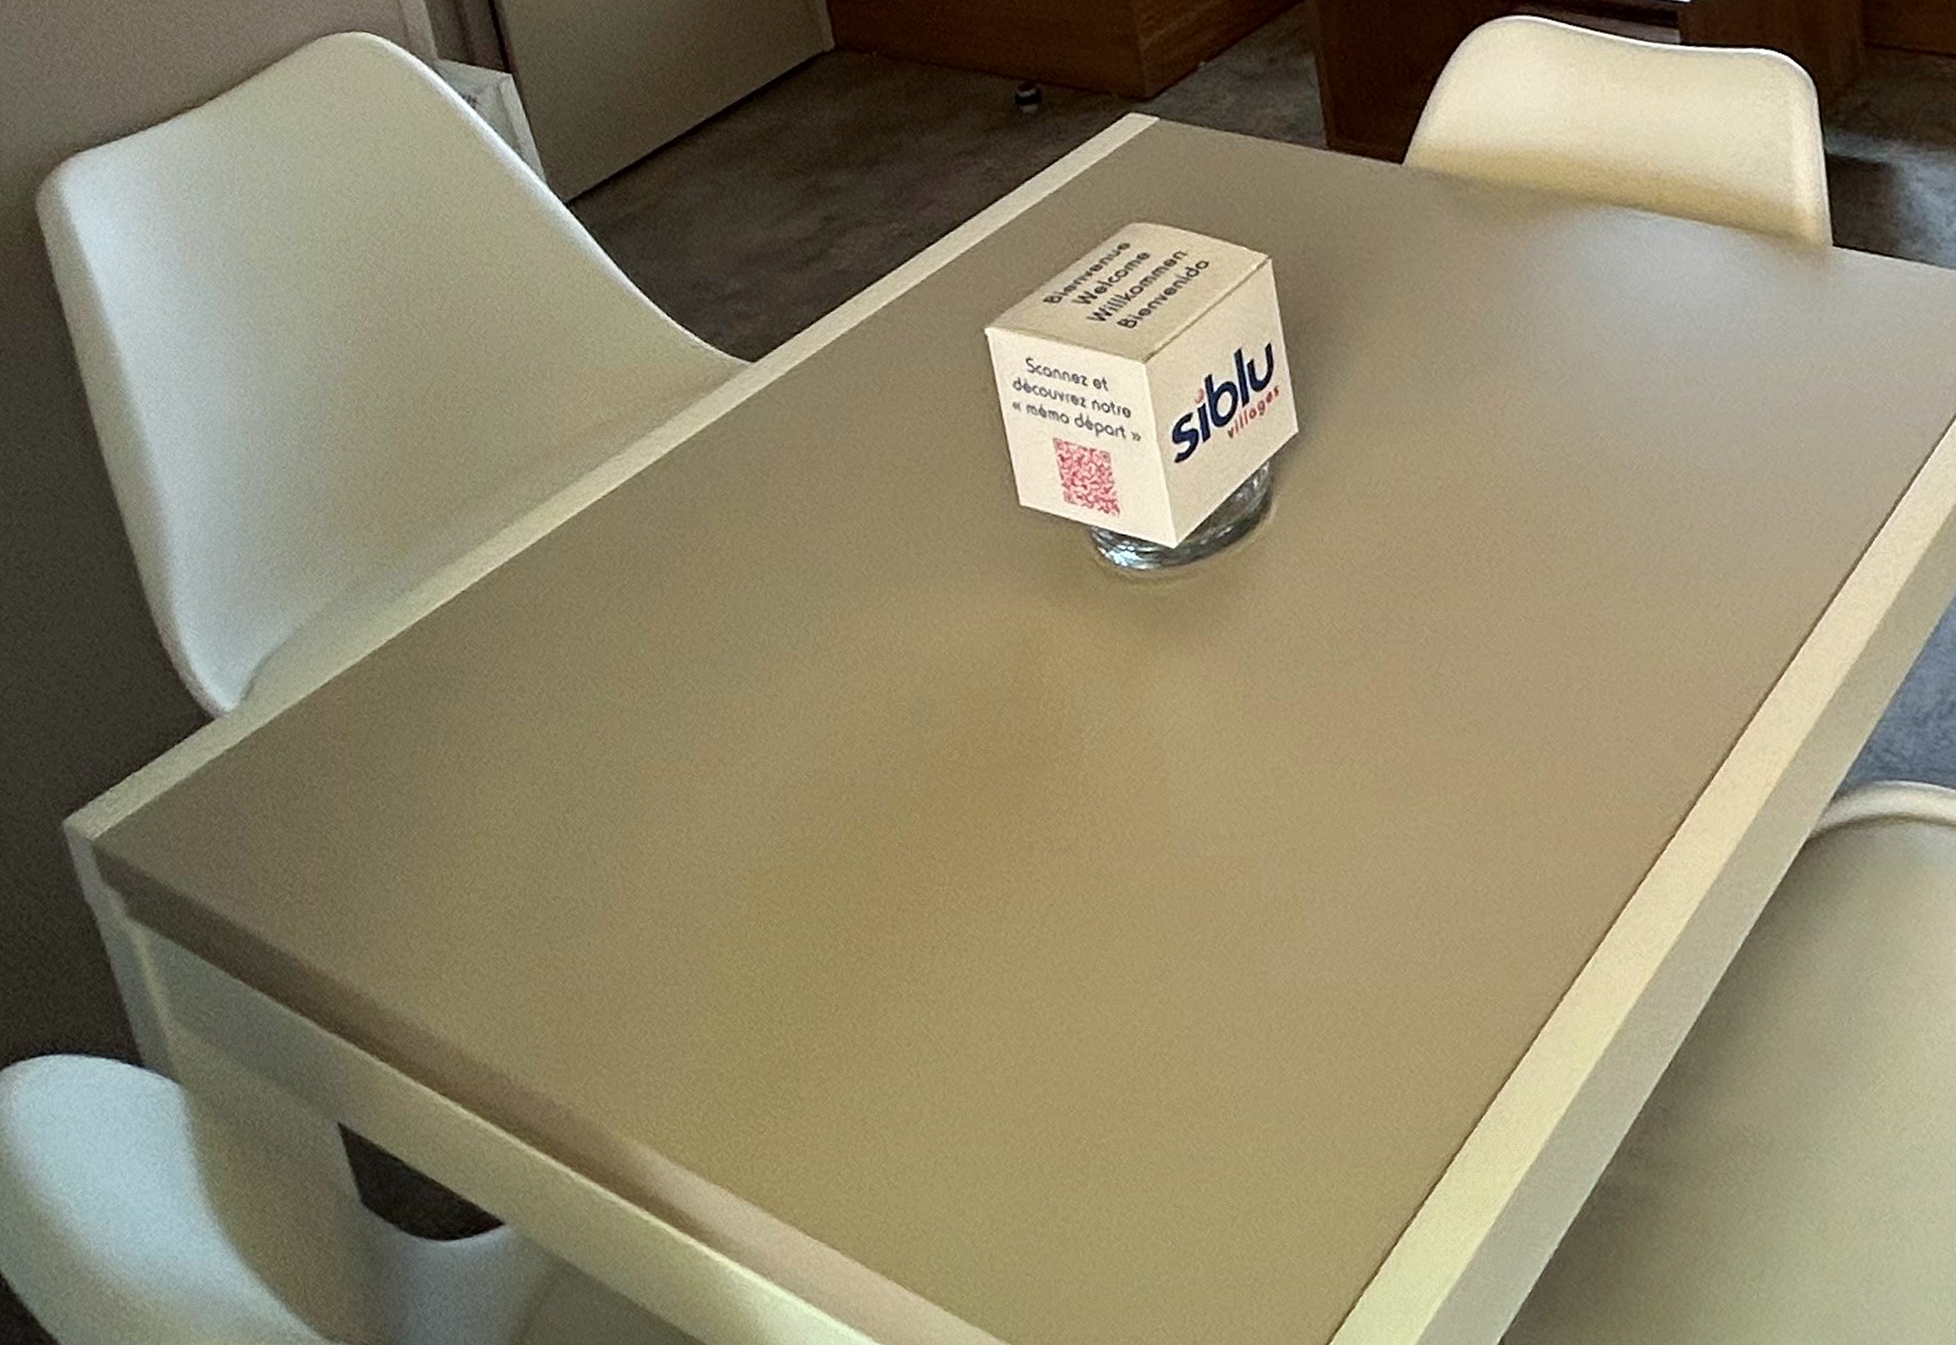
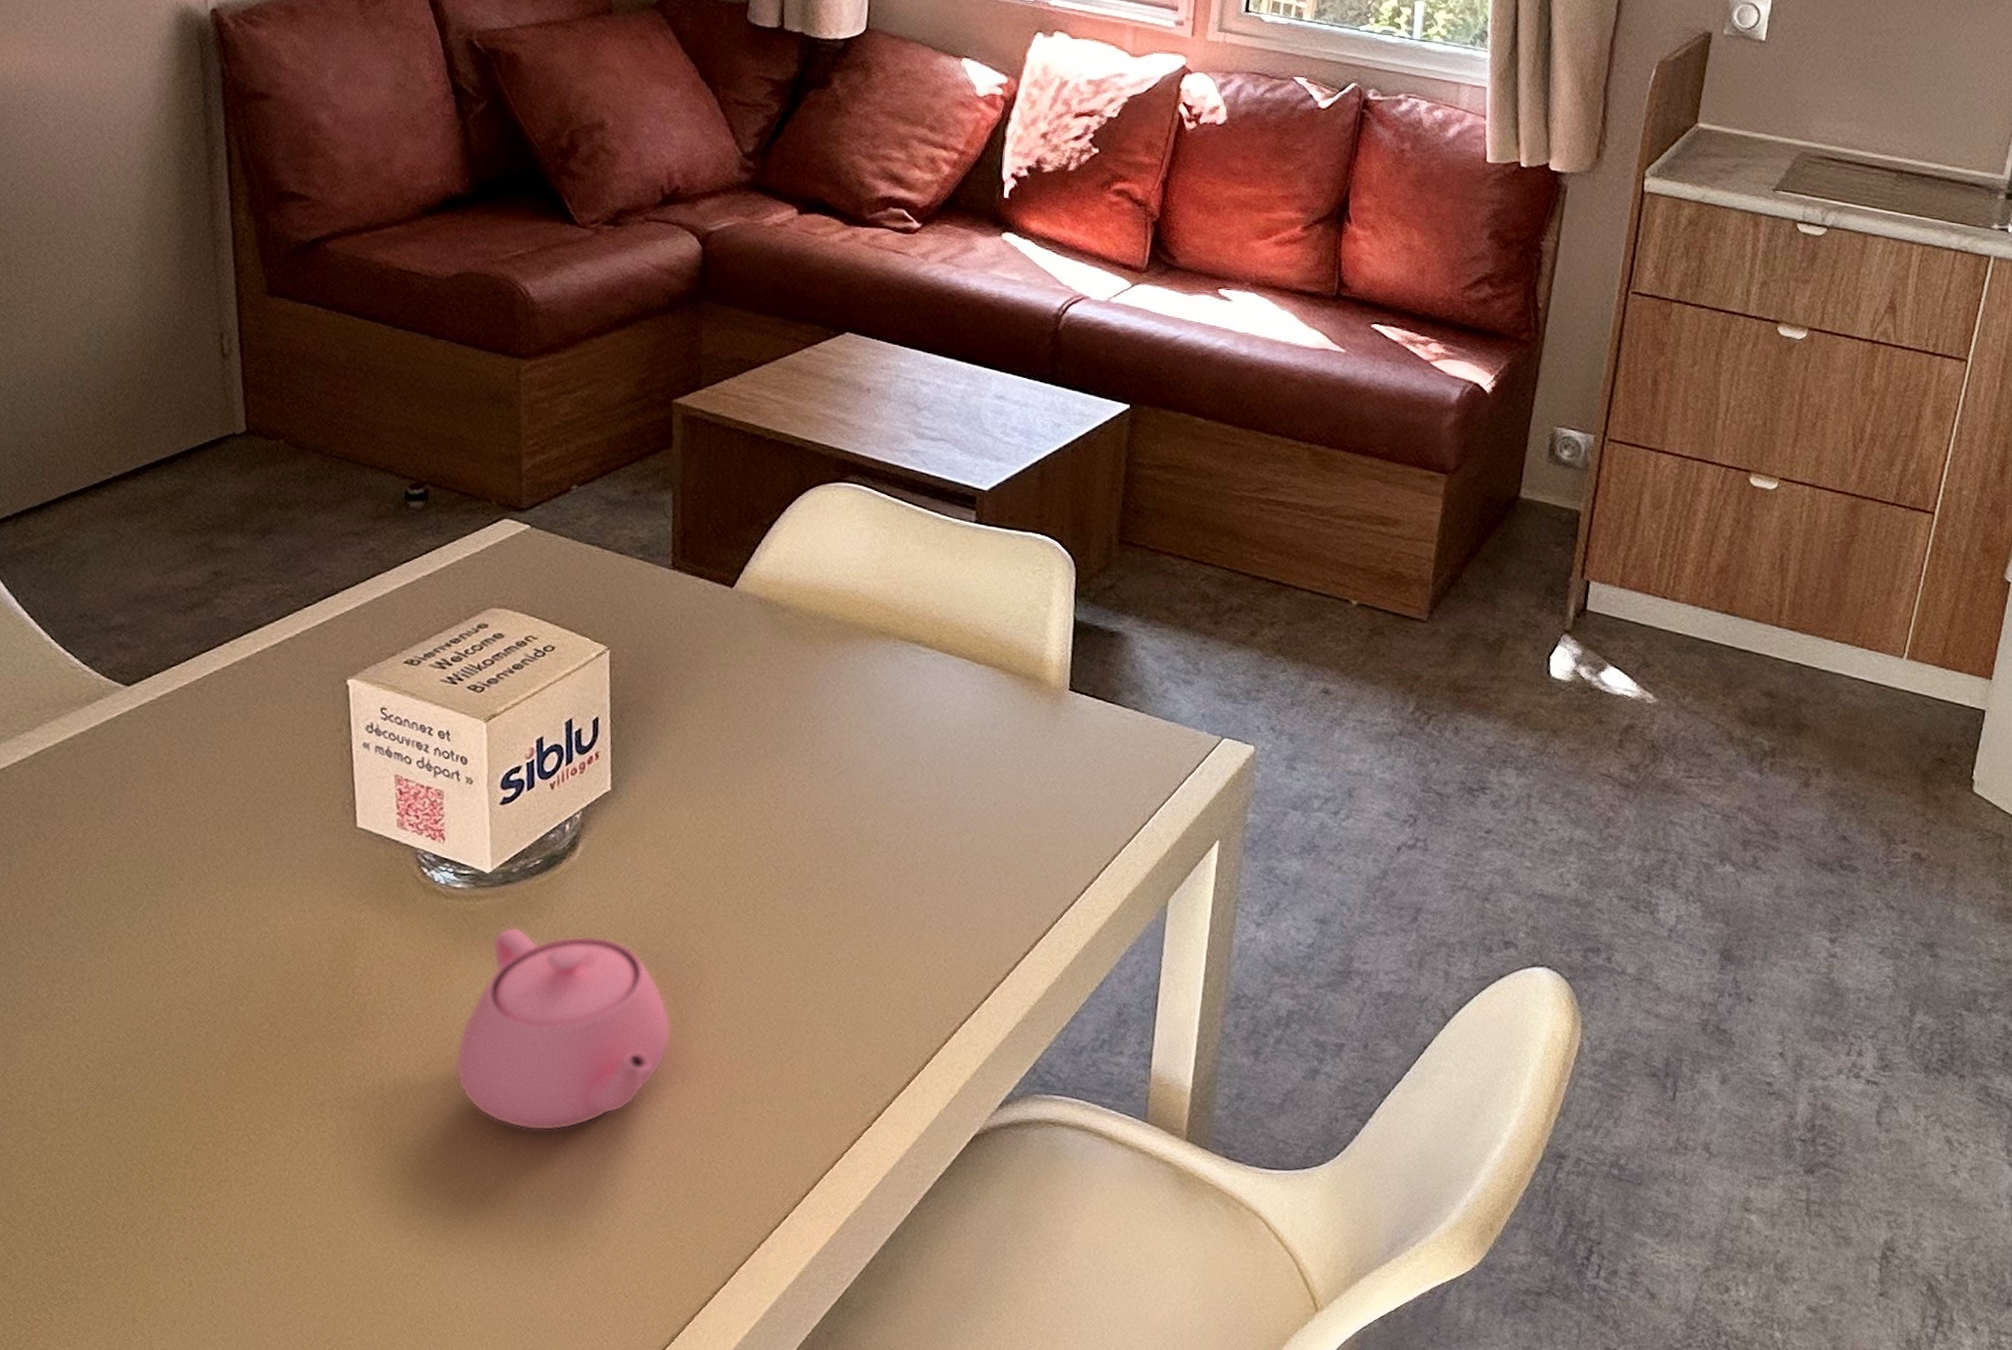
teapot: none [1169,612,1416,865] -> present [455,927,672,1131]

